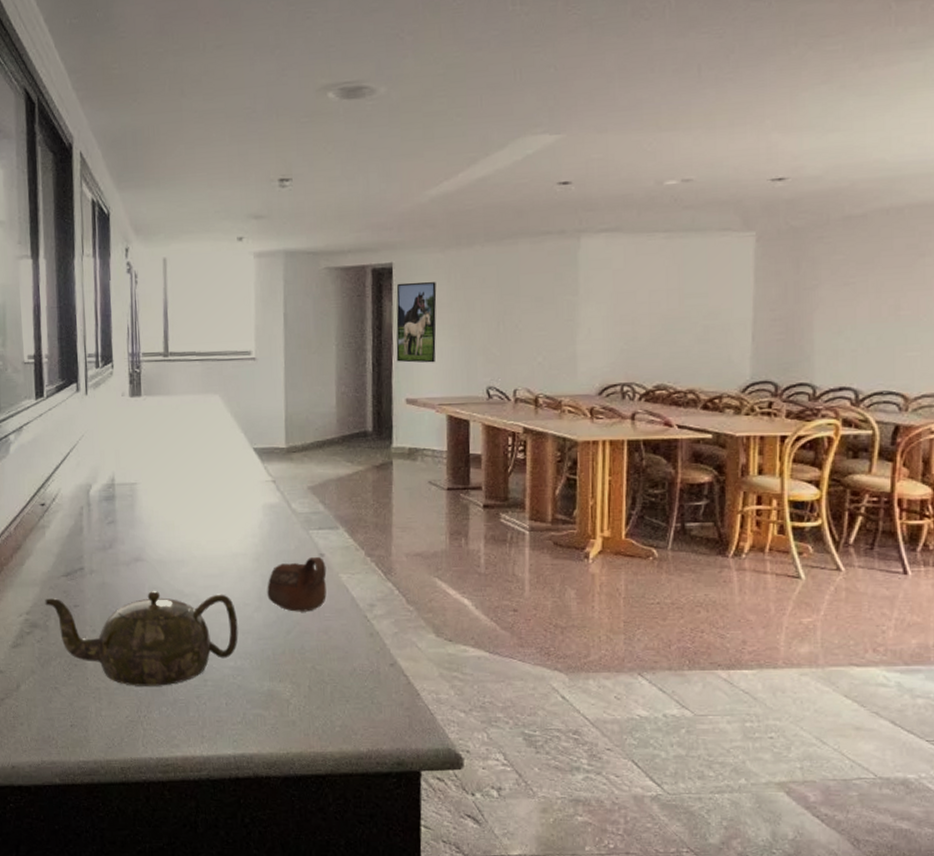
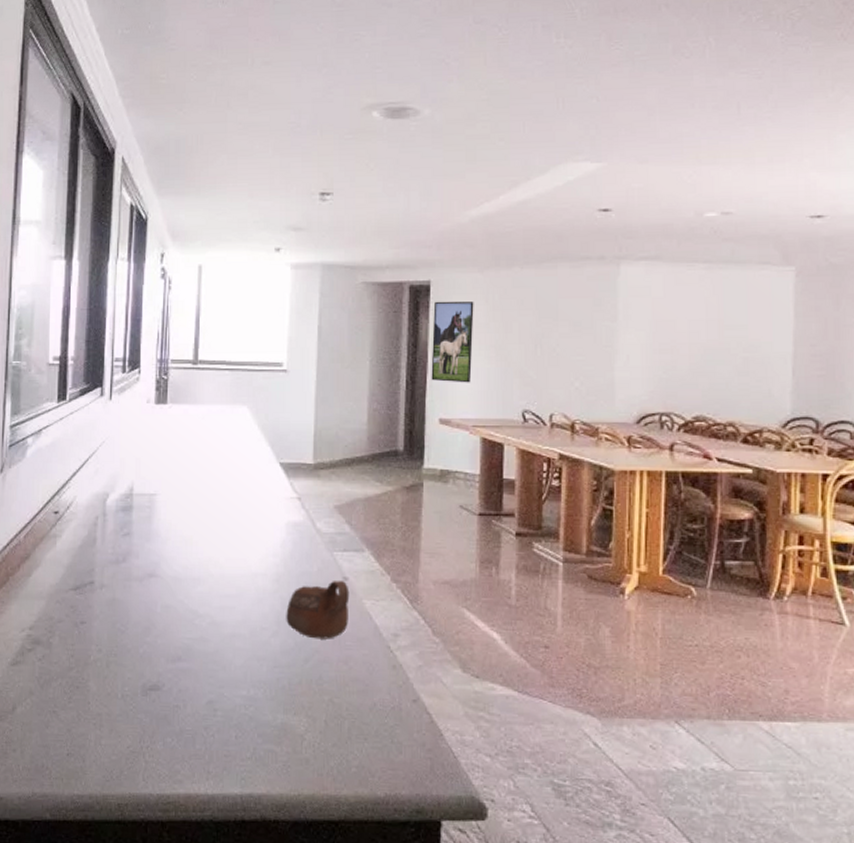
teapot: present [45,590,238,686] -> none [50,609,253,714]

